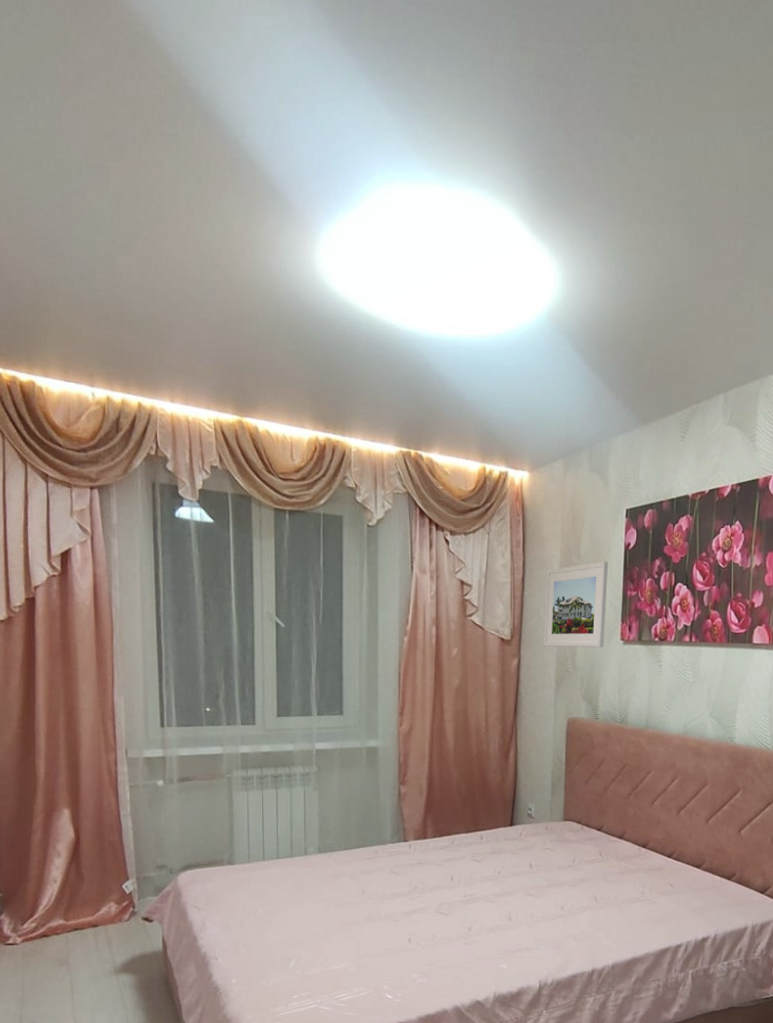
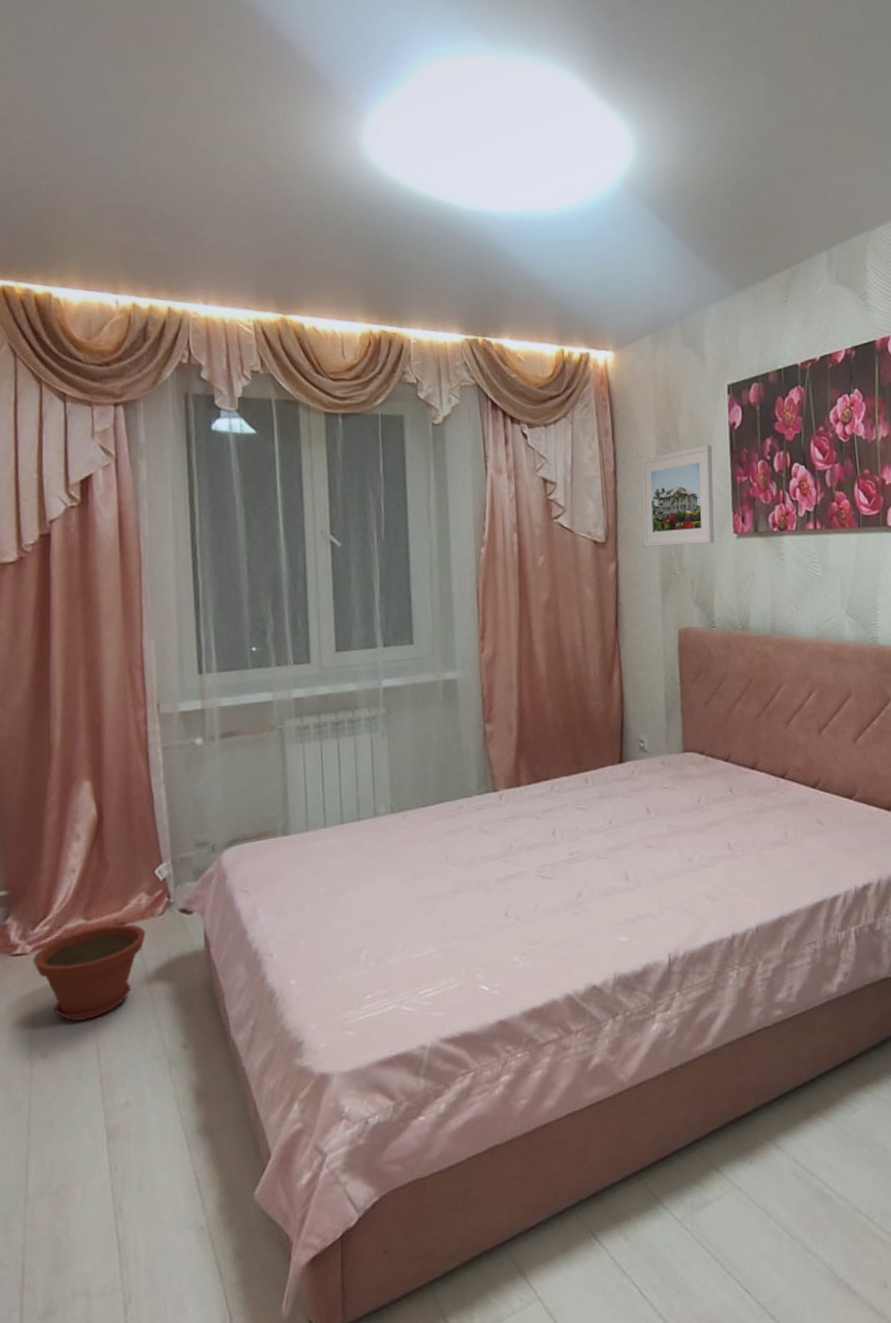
plant pot: none [22,925,115,999] -> present [32,923,146,1021]

